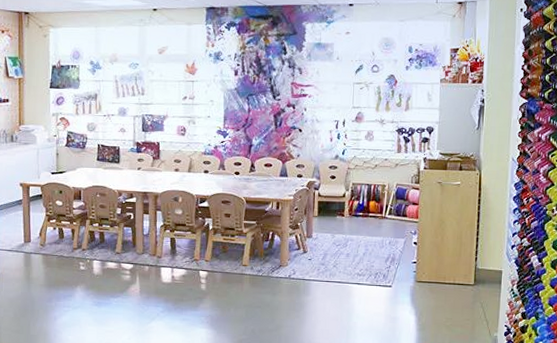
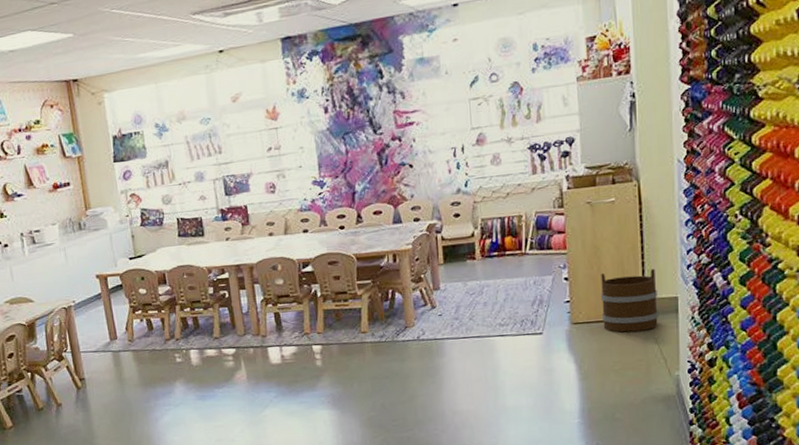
bucket: none [440,242,486,295] -> present [600,268,658,333]

